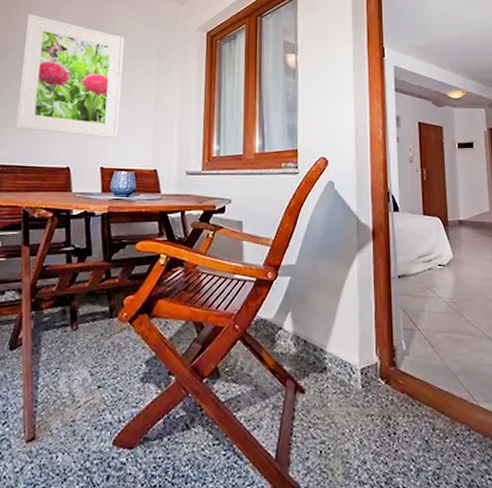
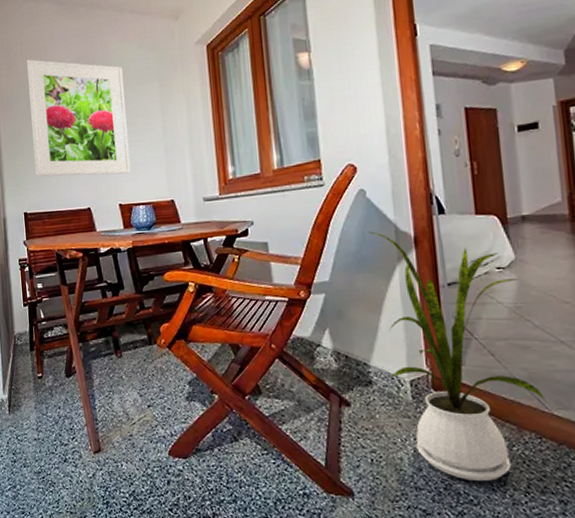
house plant: none [333,221,475,474] -> present [367,231,546,481]

